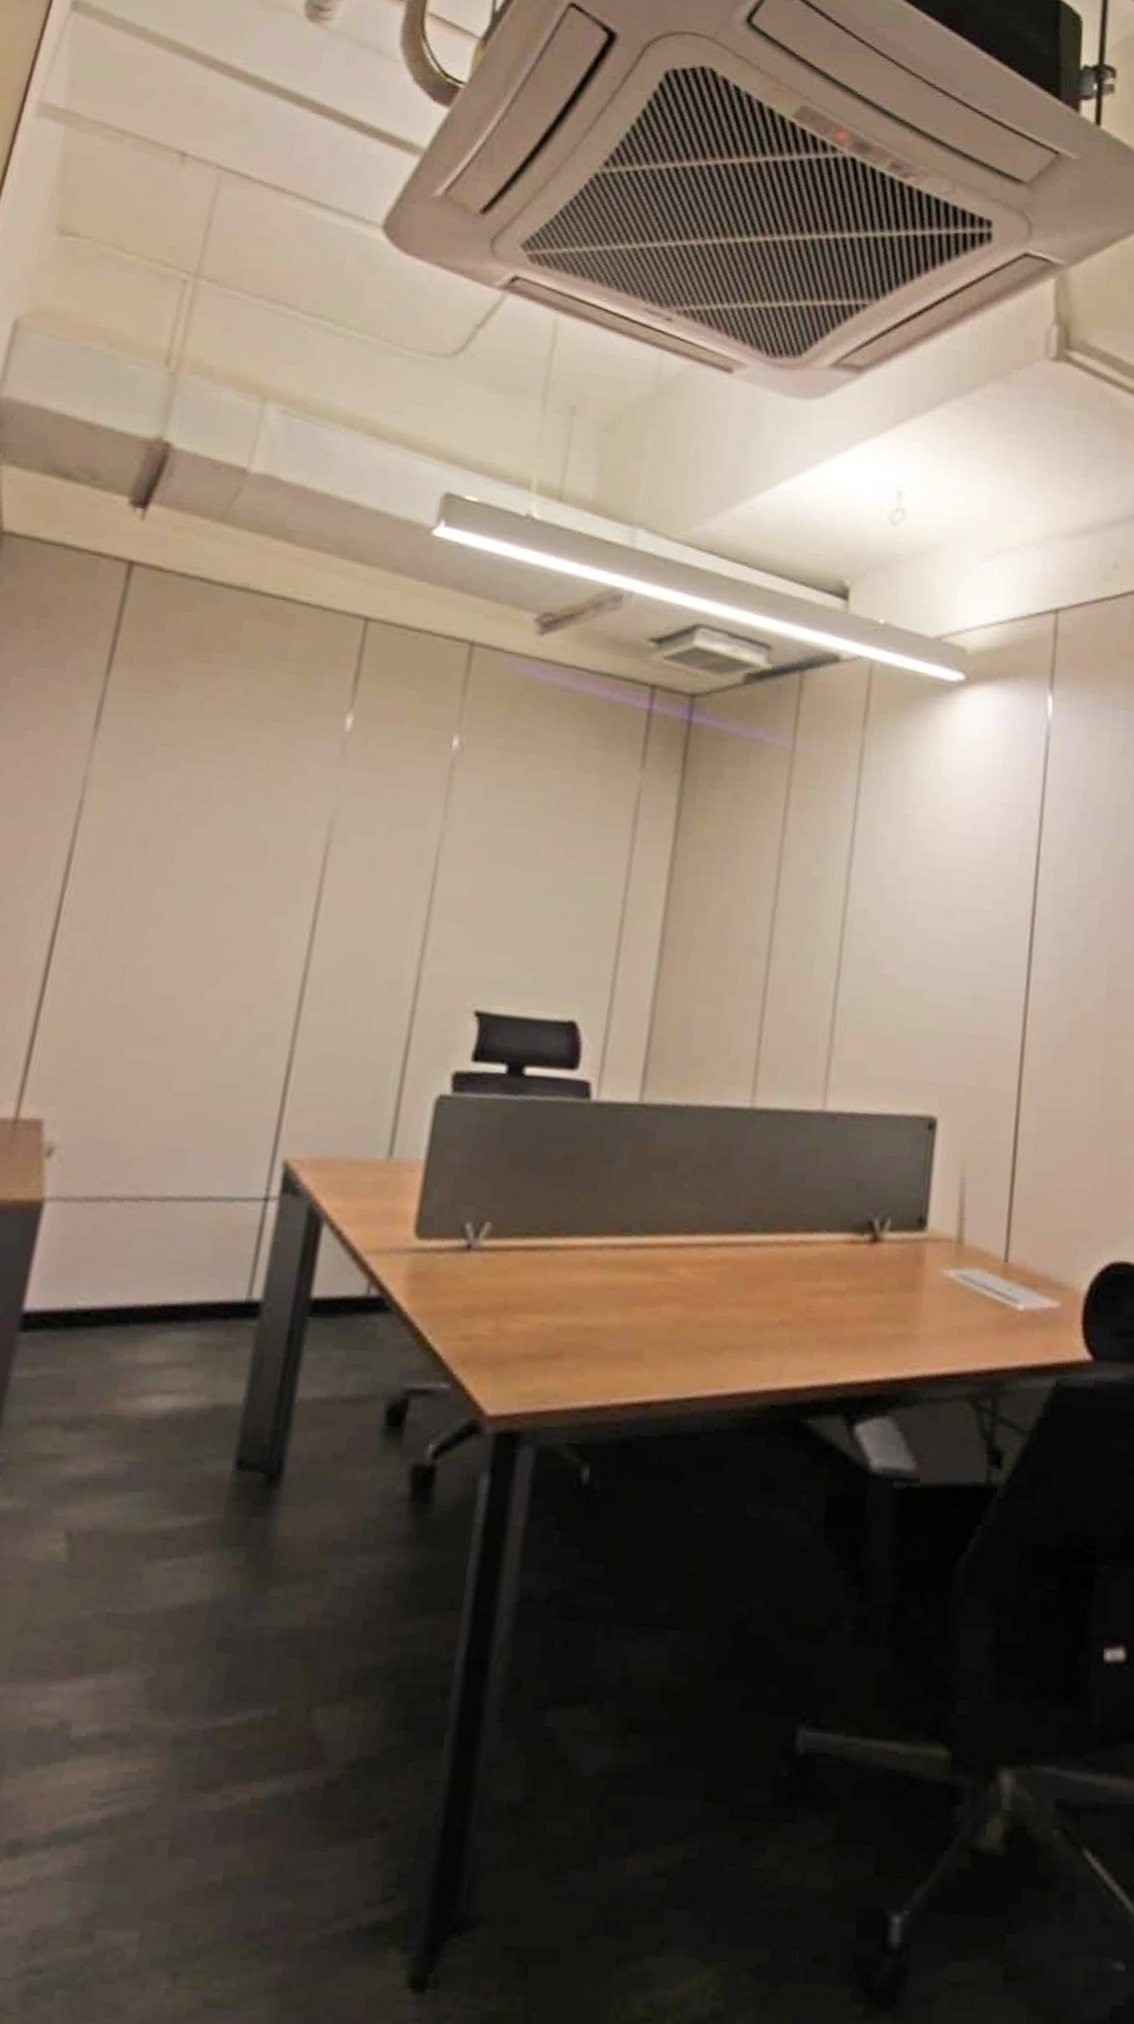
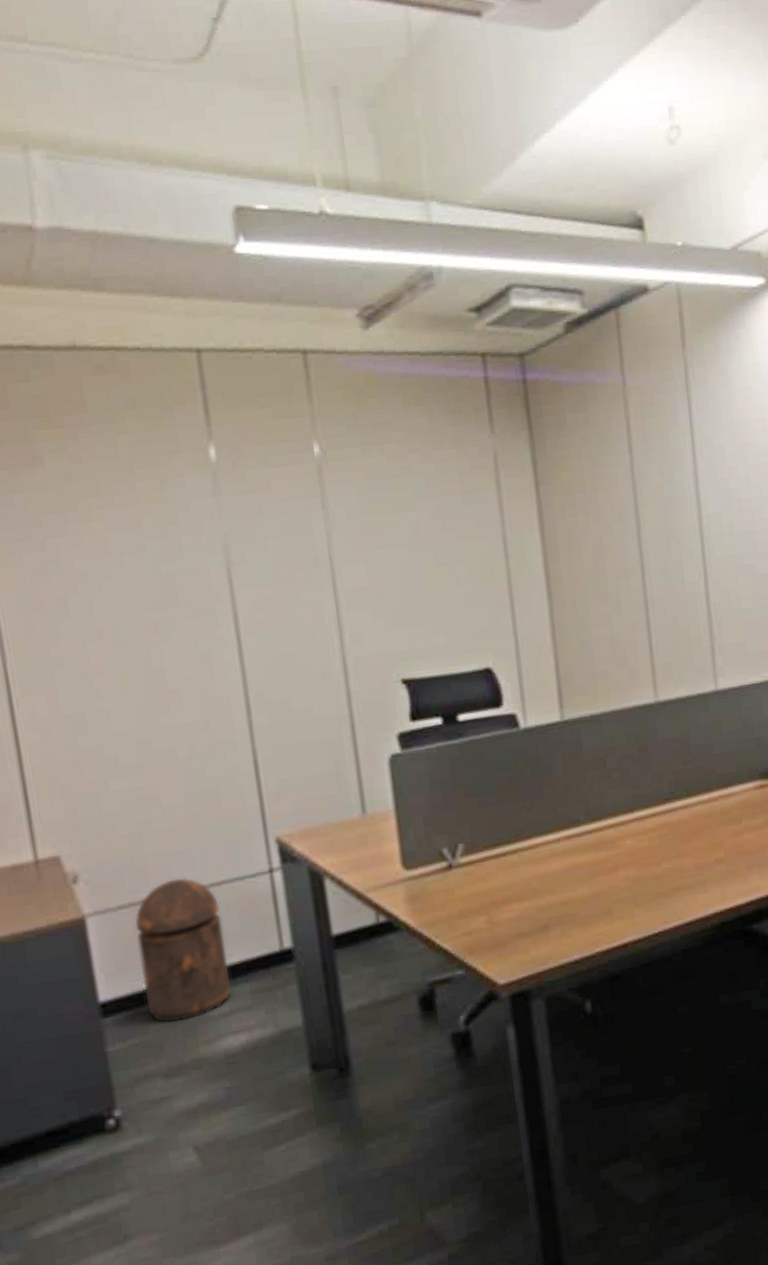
trash can: none [74,1179,197,1361] -> present [134,877,231,1023]

